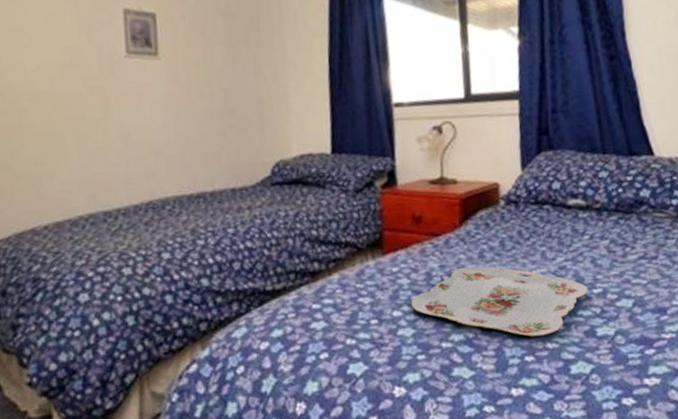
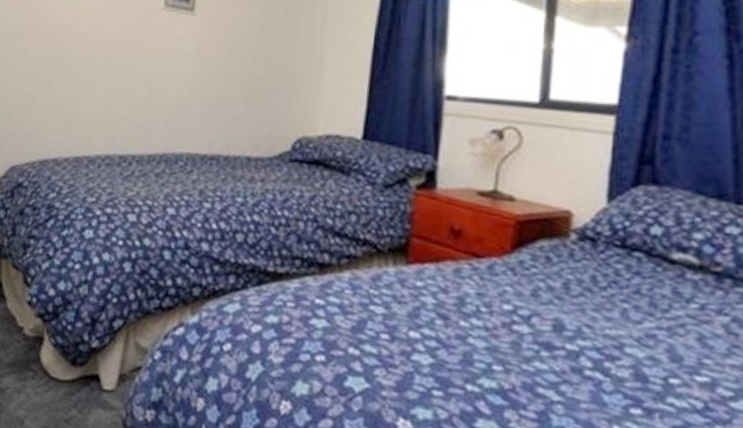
serving tray: present [411,266,589,337] -> none [434,301,688,416]

